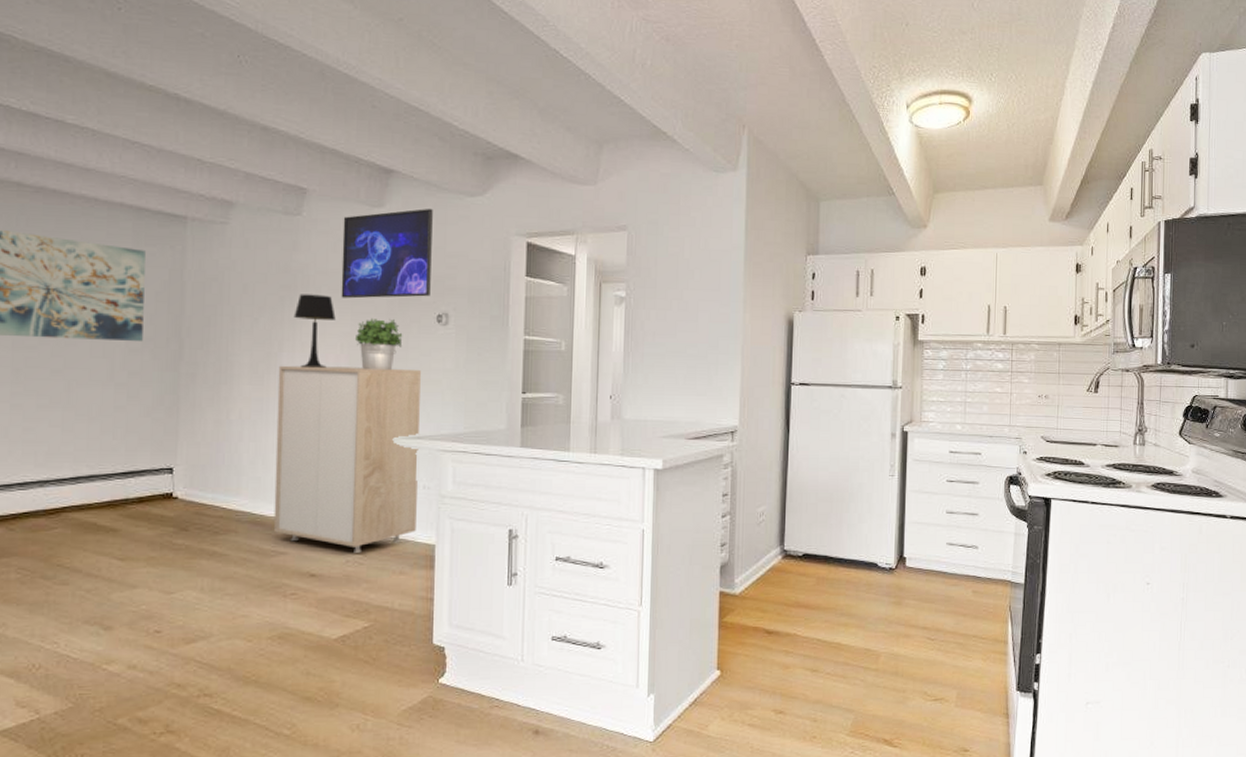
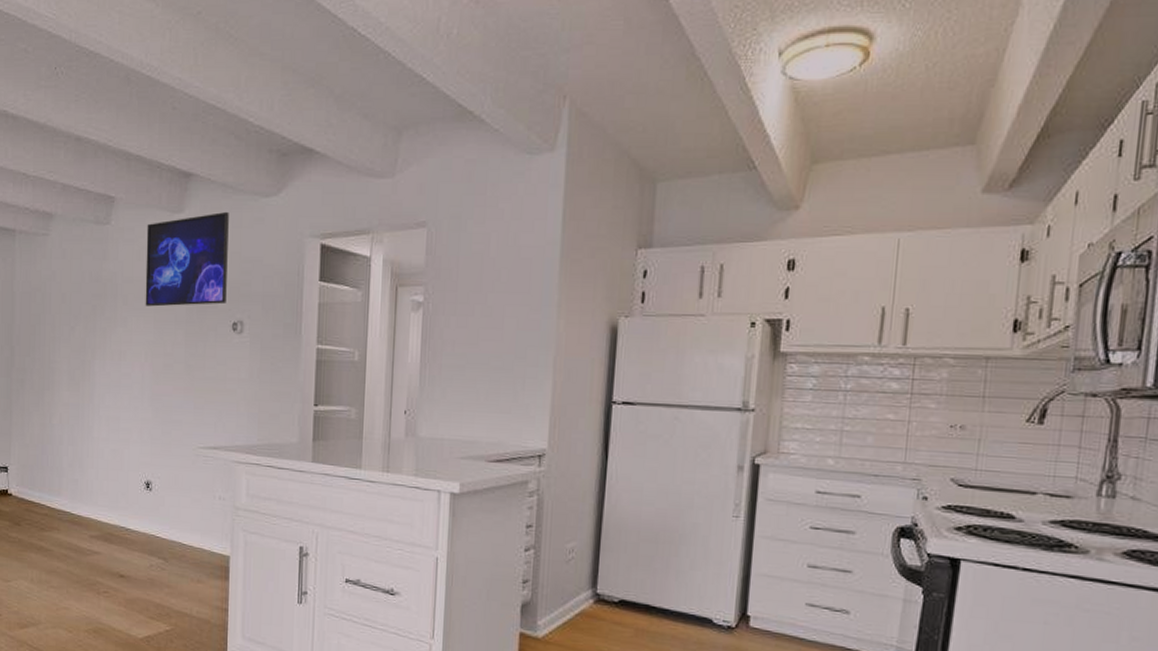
storage cabinet: present [273,365,421,553] -> none [89,372,217,558]
table lamp: present [294,294,336,368] -> none [104,302,140,376]
potted plant: present [354,317,403,371] -> none [157,326,201,380]

